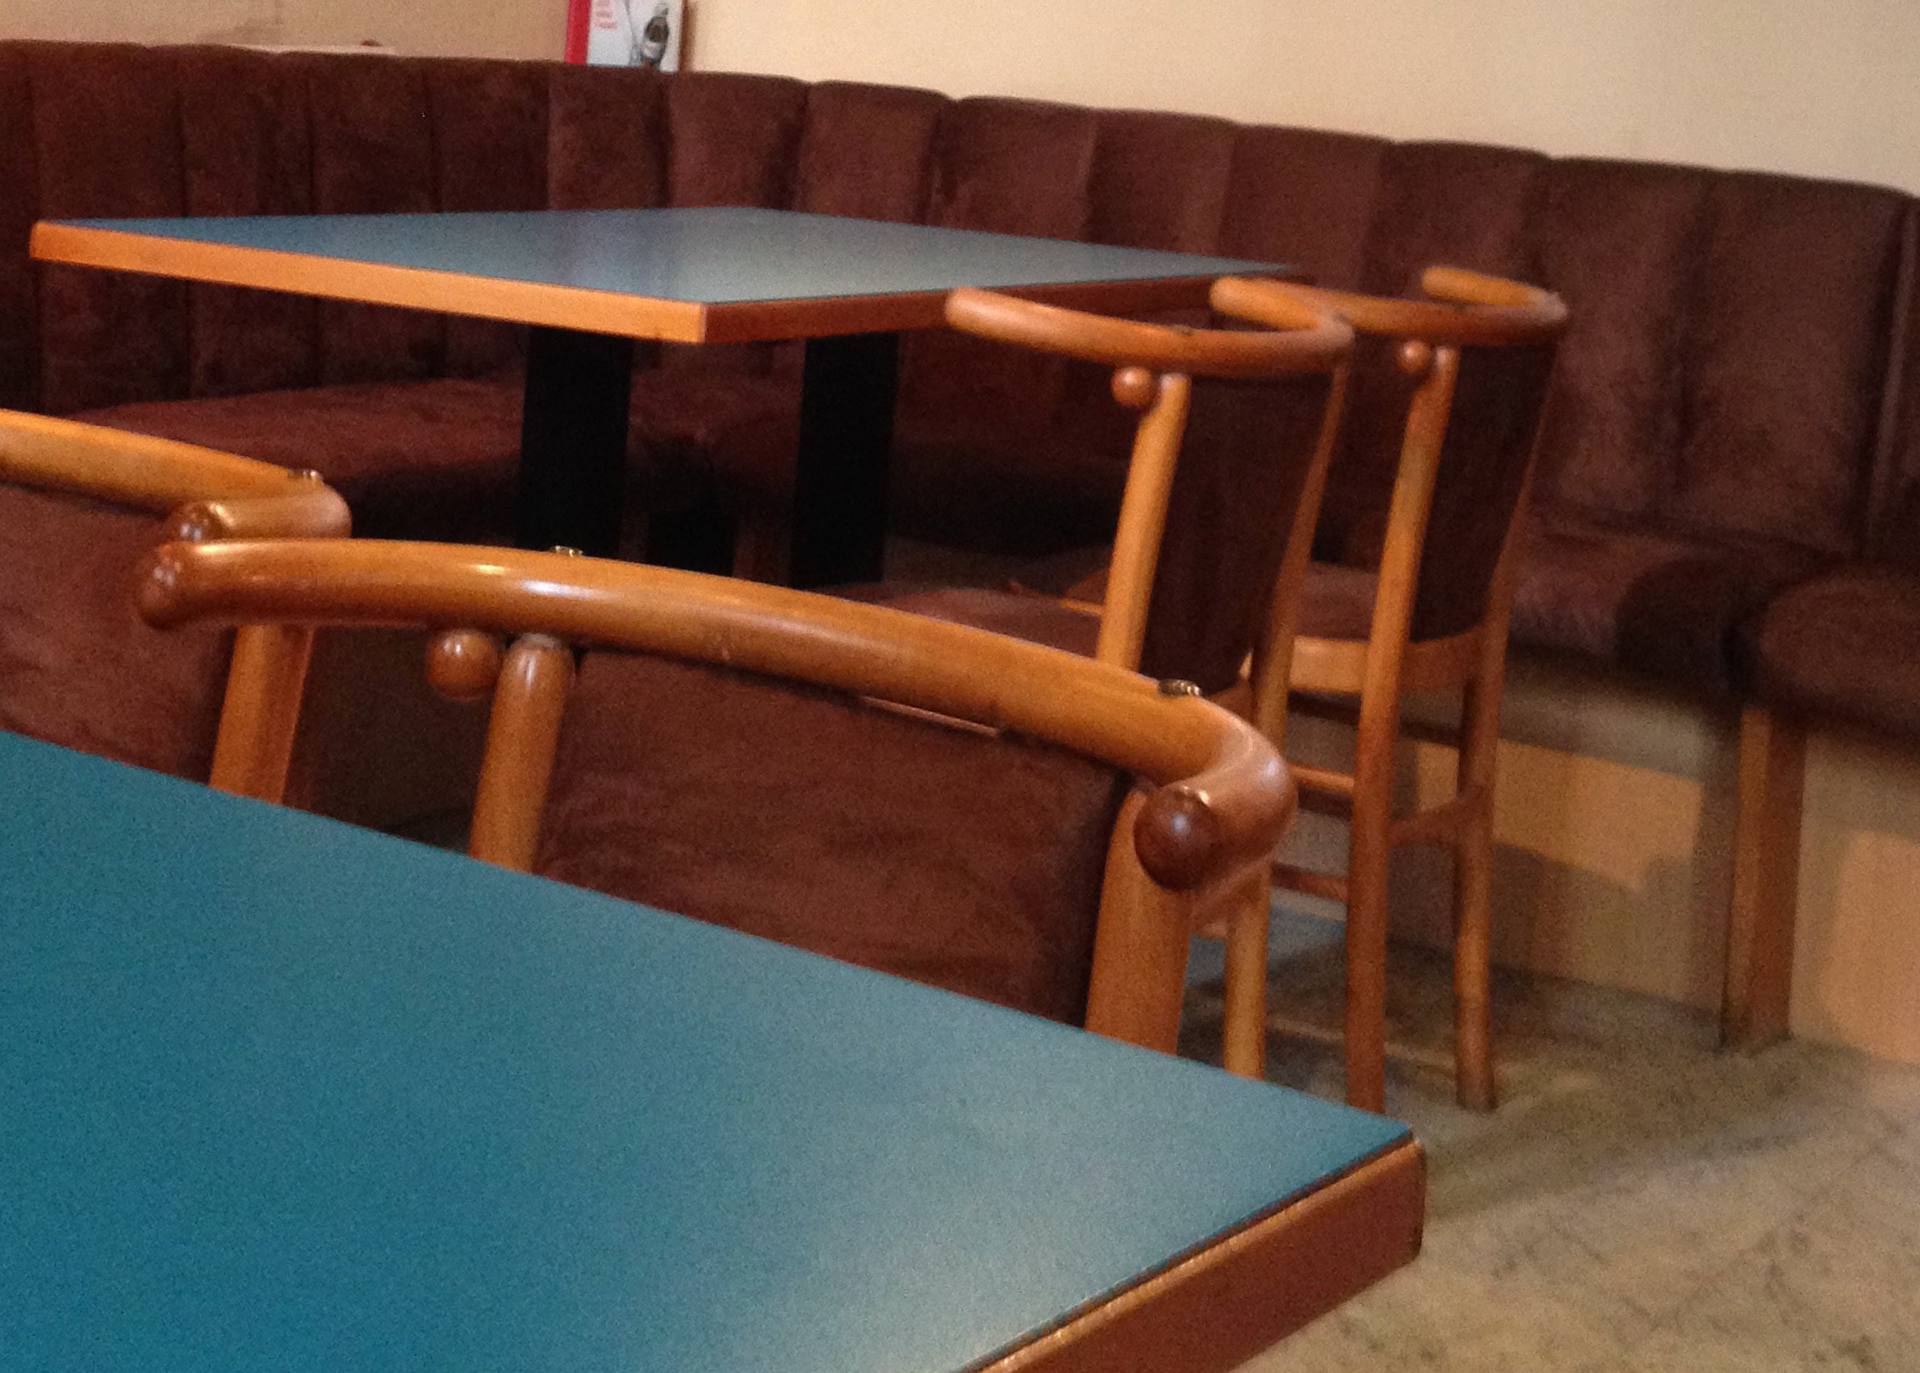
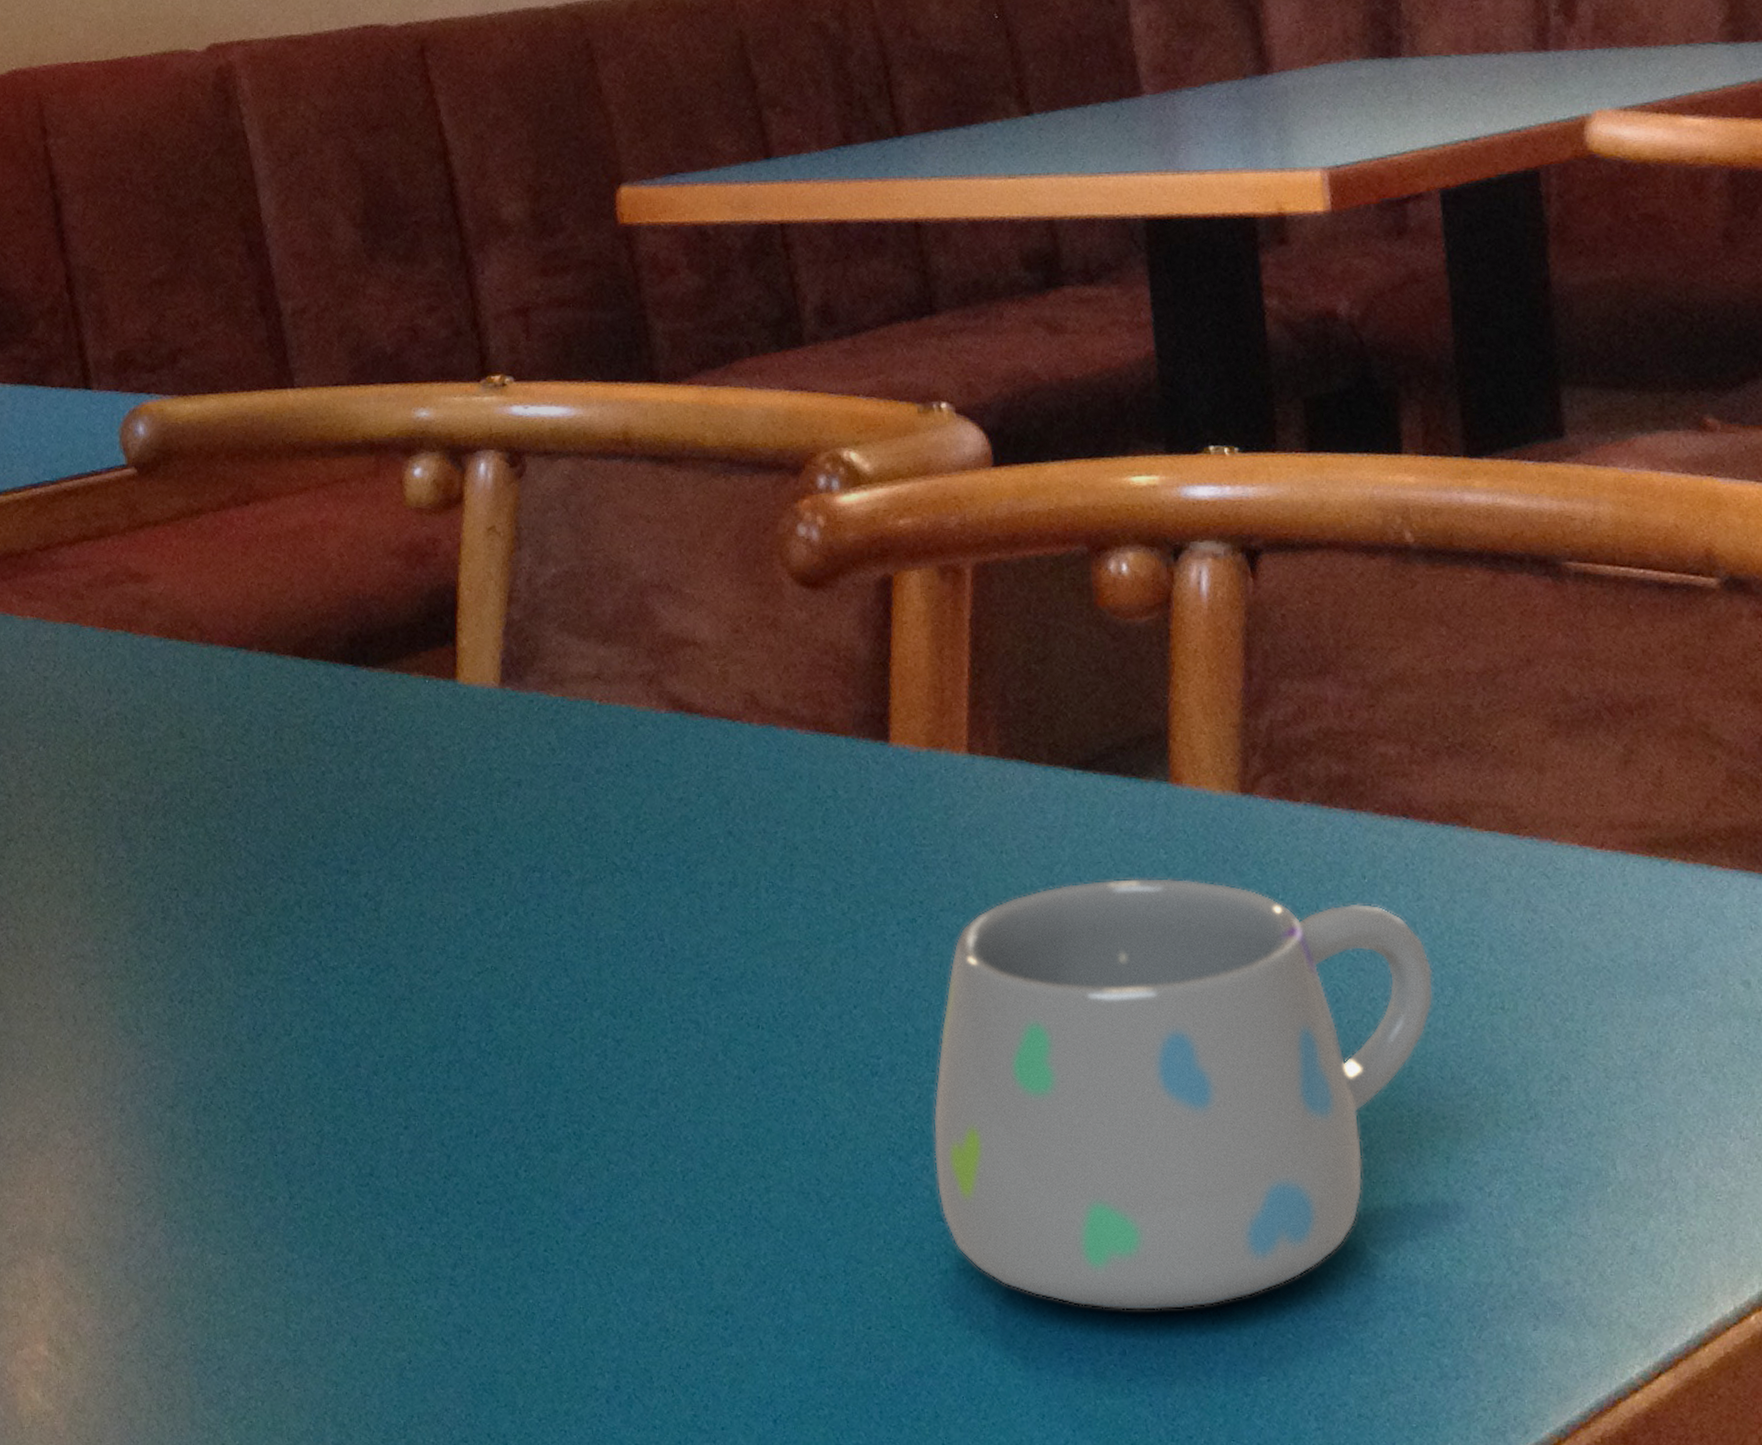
mug: none [184,938,682,1350] -> present [932,877,1434,1311]

